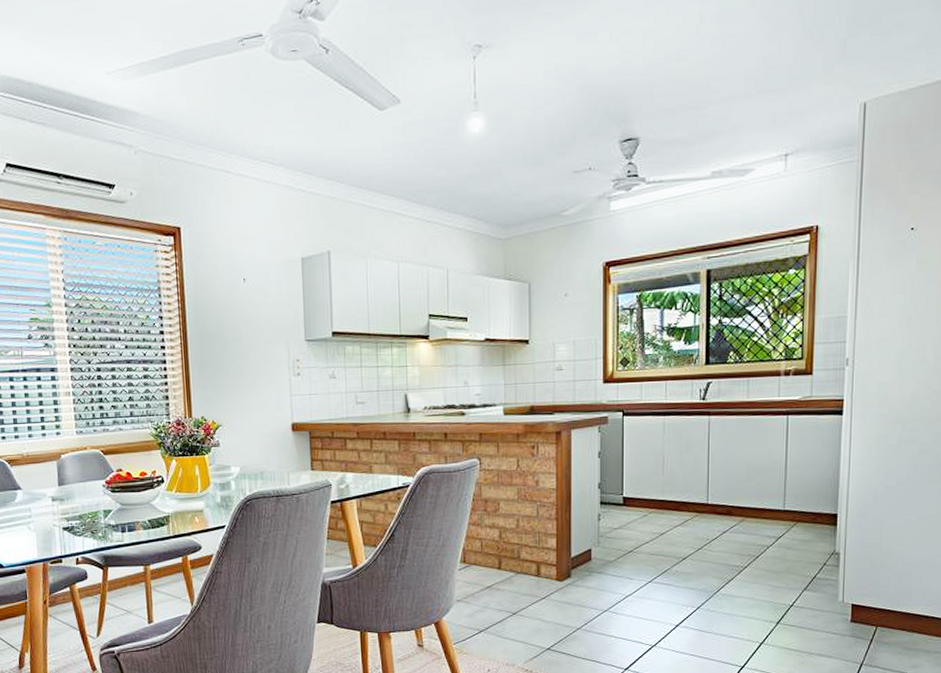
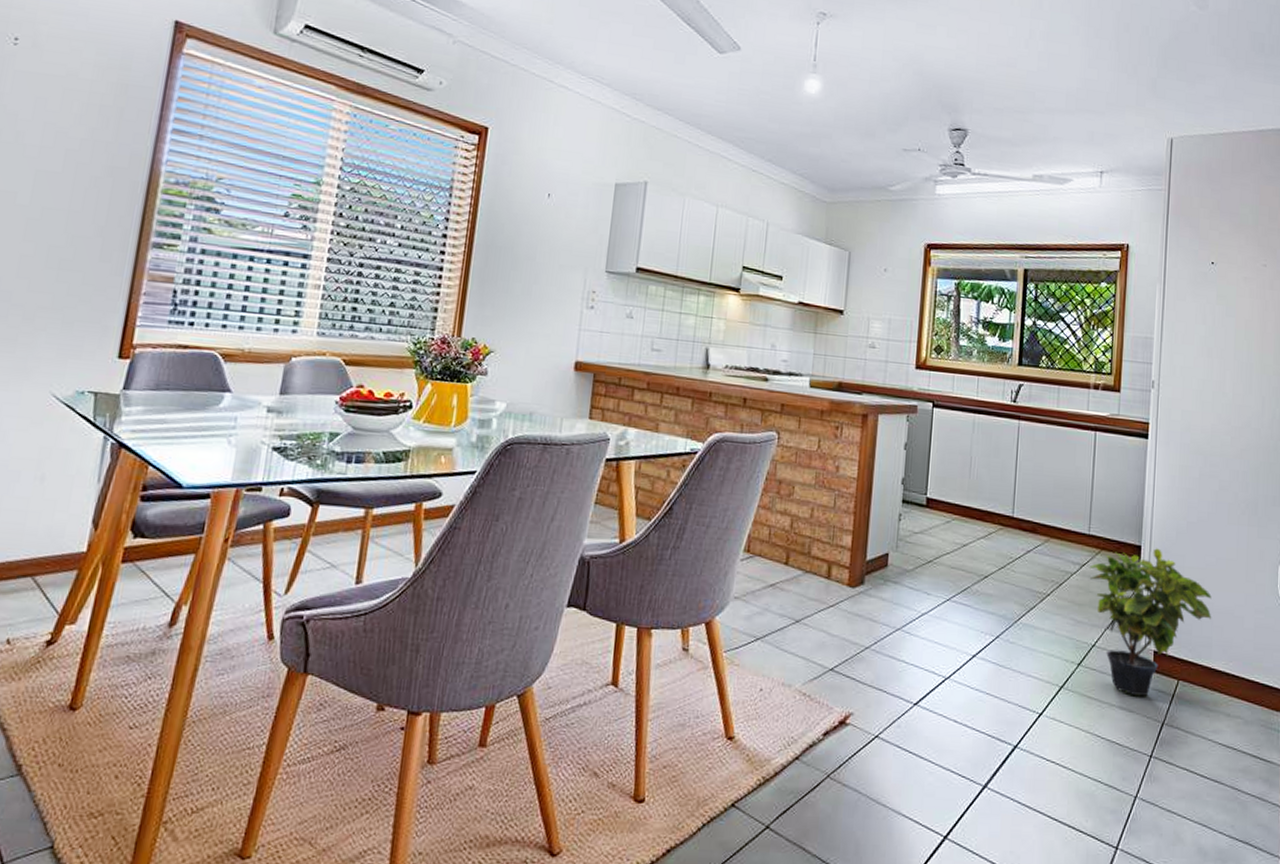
potted plant: none [785,514,911,643] -> present [1089,548,1212,696]

